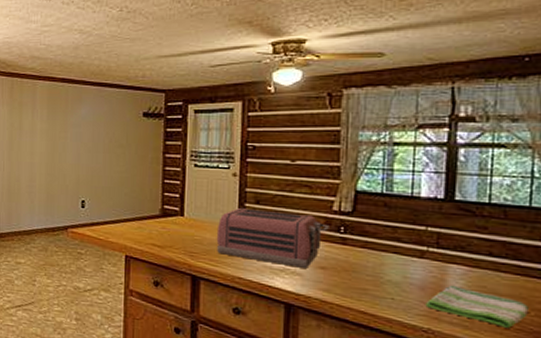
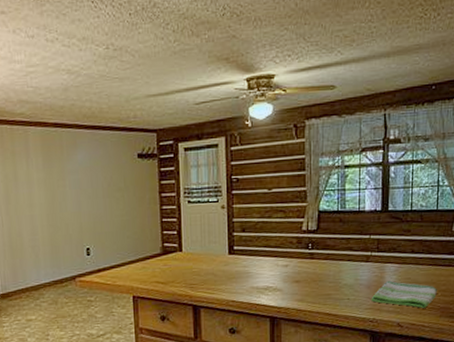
toaster: present [216,207,330,268] -> none [211,236,300,285]

